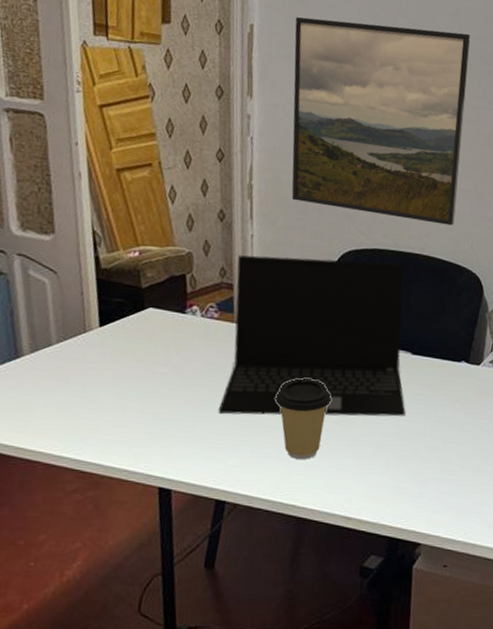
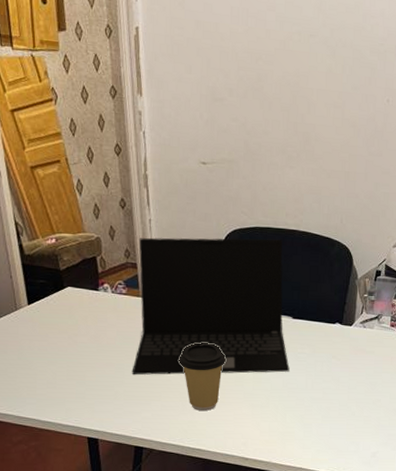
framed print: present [291,17,470,226] -> none [175,17,333,203]

